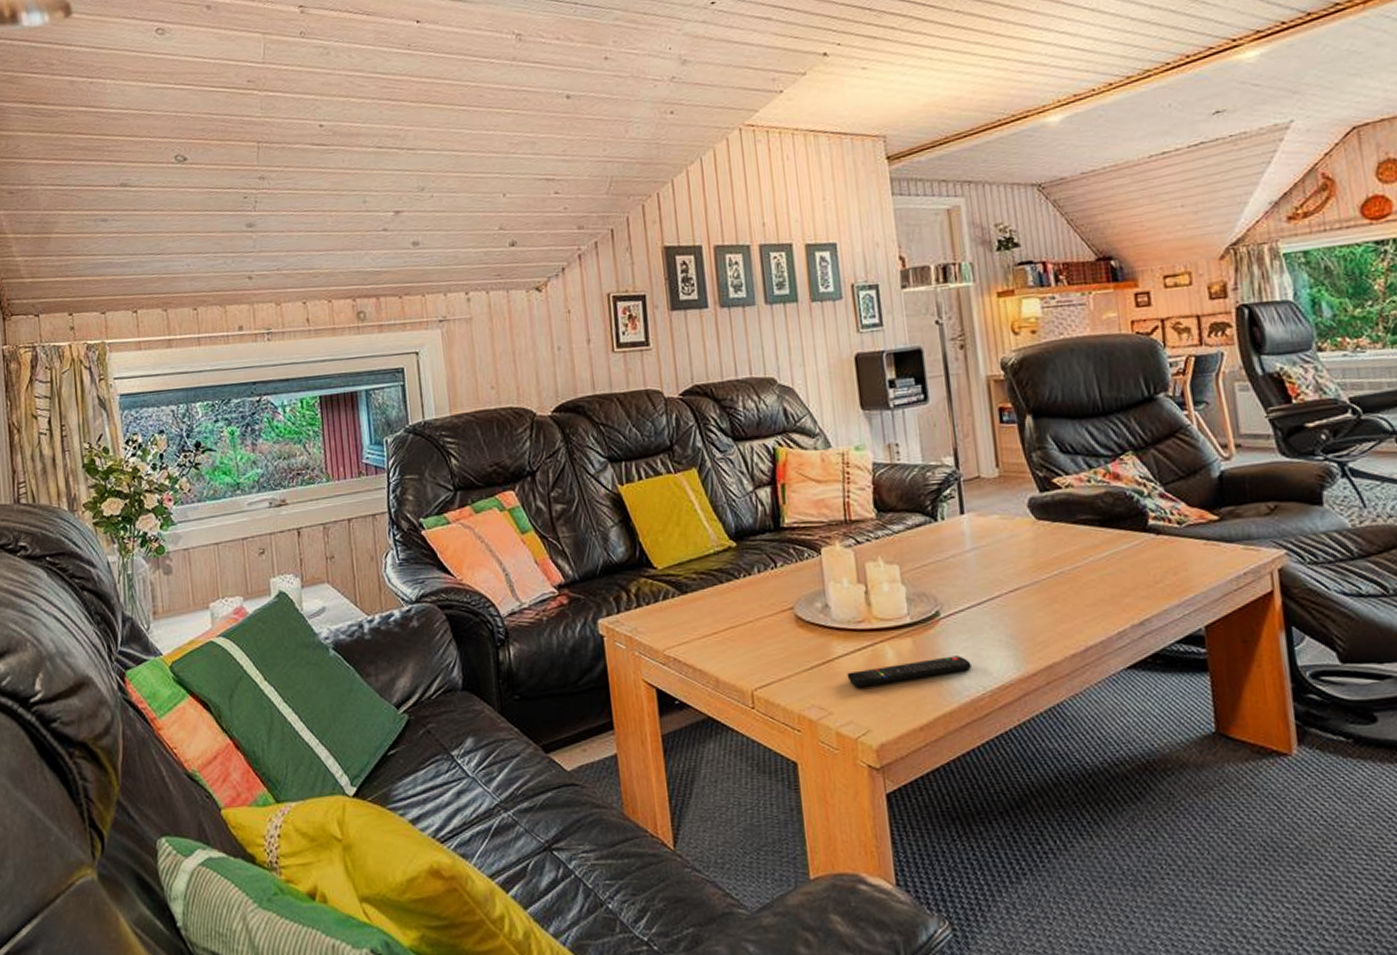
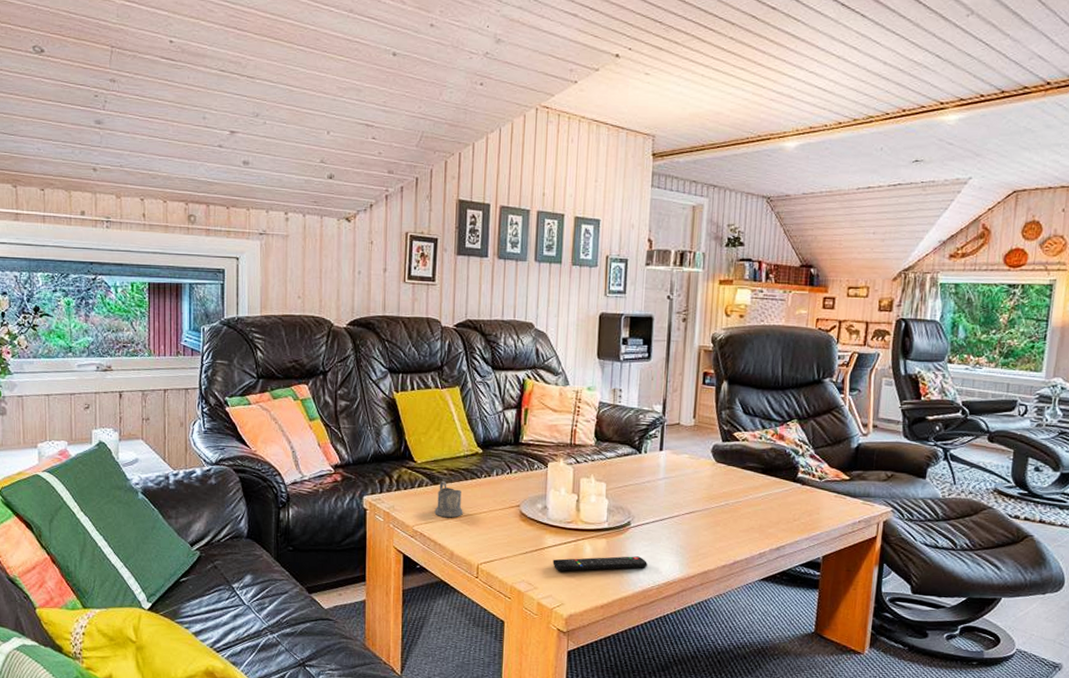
tea glass holder: none [687,587,724,635] -> present [434,480,463,518]

